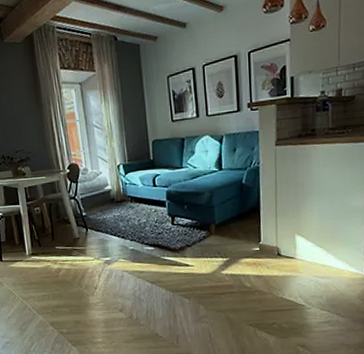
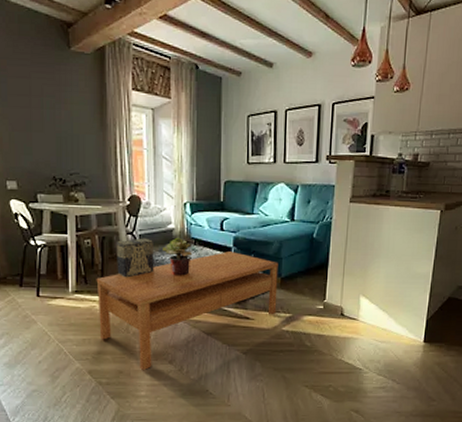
coffee table: none [48,205,214,320] -> present [96,251,278,371]
decorative box: none [61,200,98,238] -> present [116,238,154,278]
potted plant: none [102,197,131,233] -> present [161,237,193,276]

